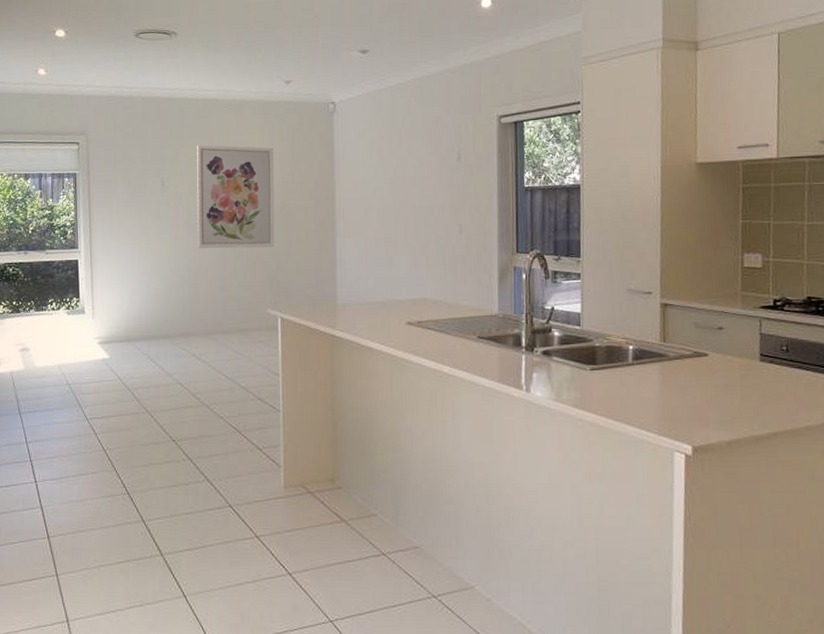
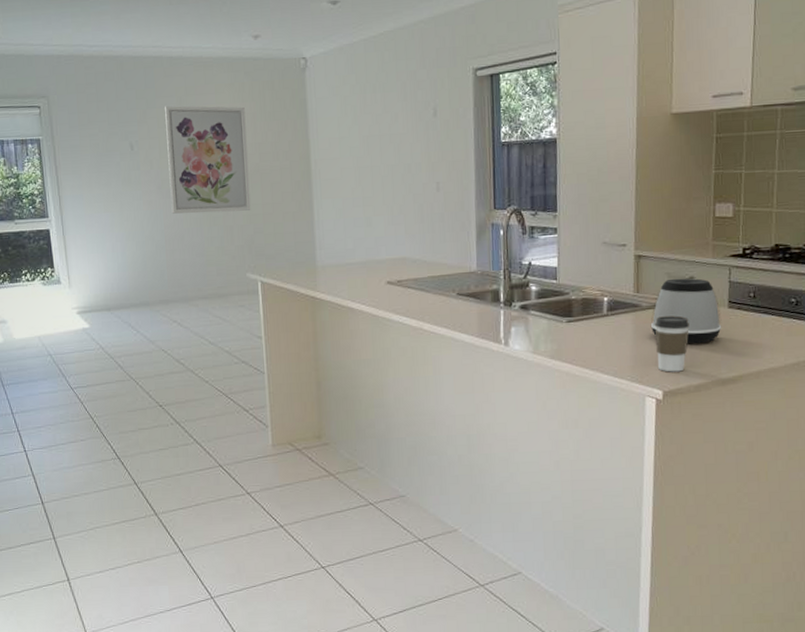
speaker: none [678,328,754,398] -> present [651,278,722,344]
coffee cup: none [683,367,719,427] -> present [655,315,689,372]

